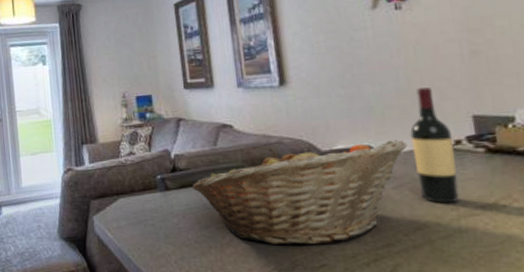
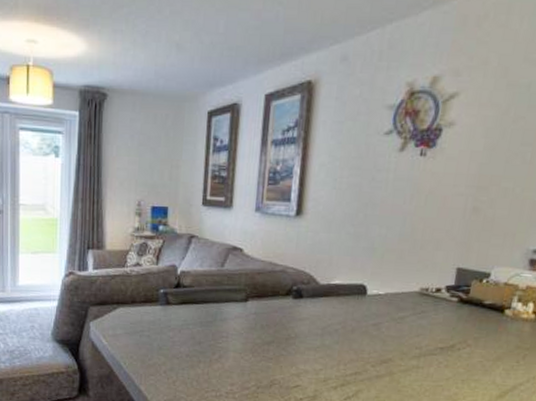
fruit basket: present [192,140,407,245] -> none [193,276,396,368]
wine bottle: present [410,87,460,204] -> none [395,236,436,343]

